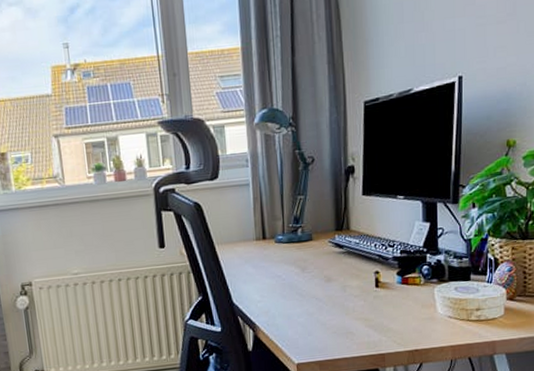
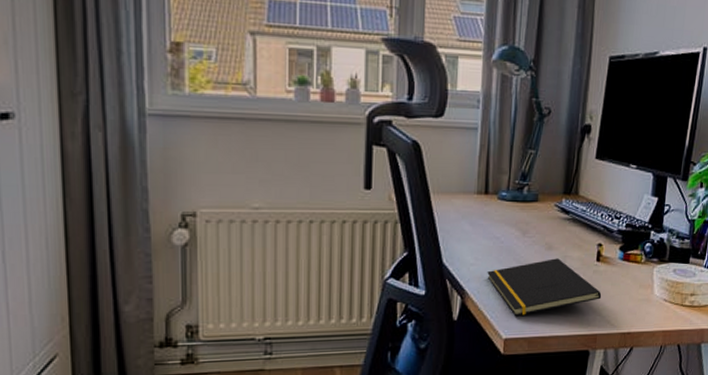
notepad: none [274,288,385,343] -> present [487,258,602,316]

